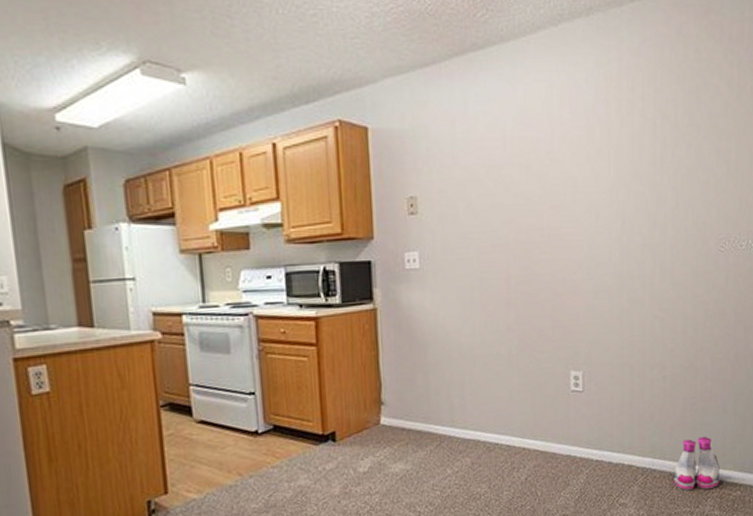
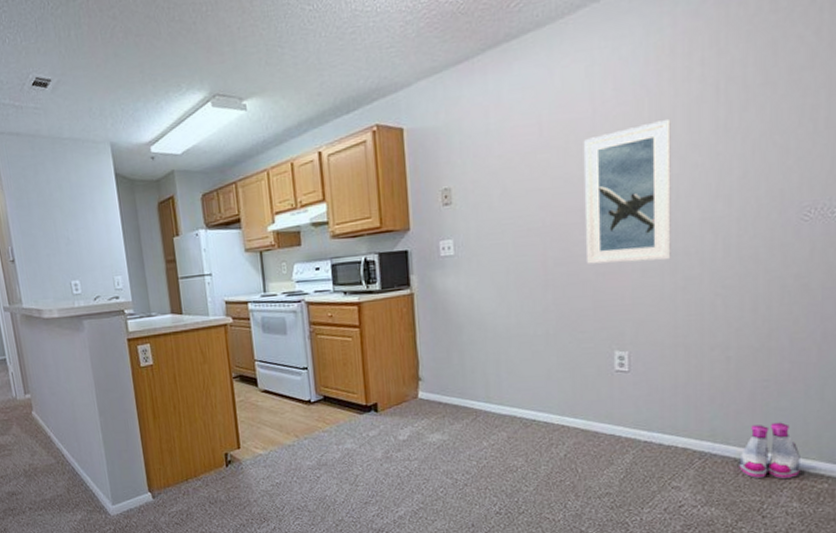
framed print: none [543,147,618,284] -> present [583,118,671,264]

